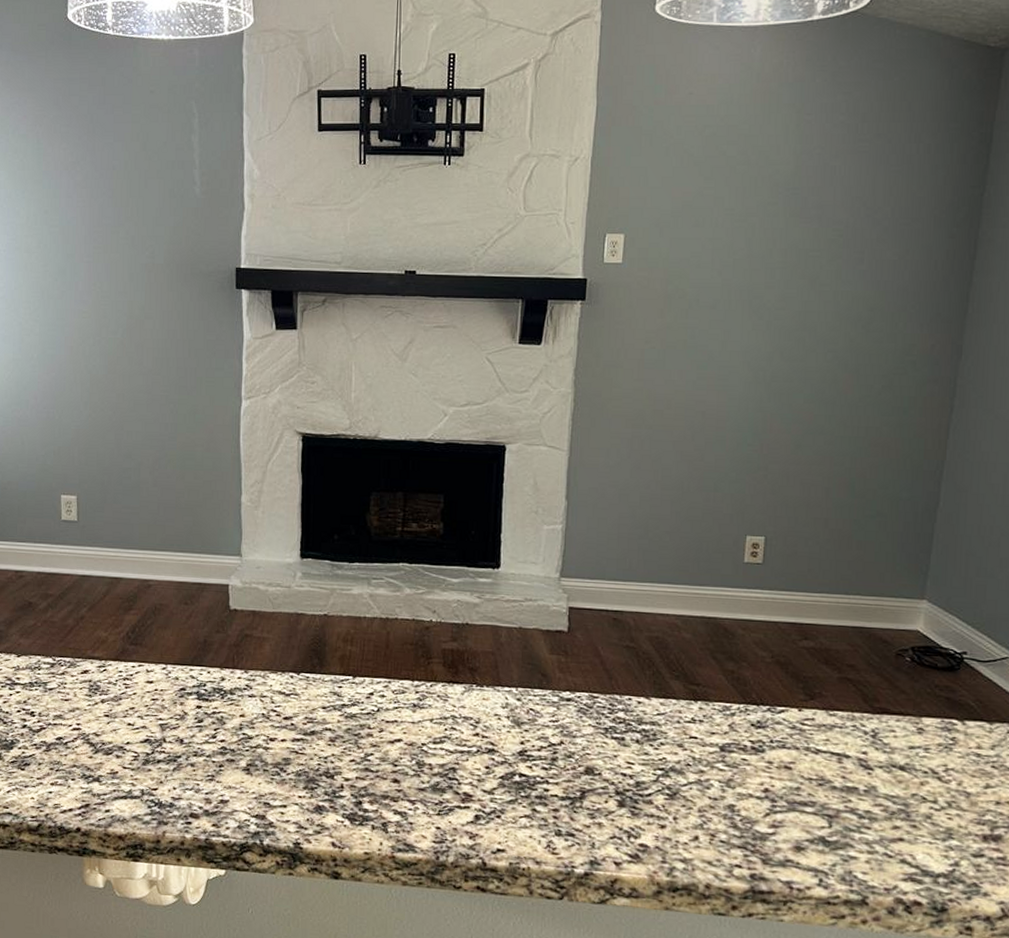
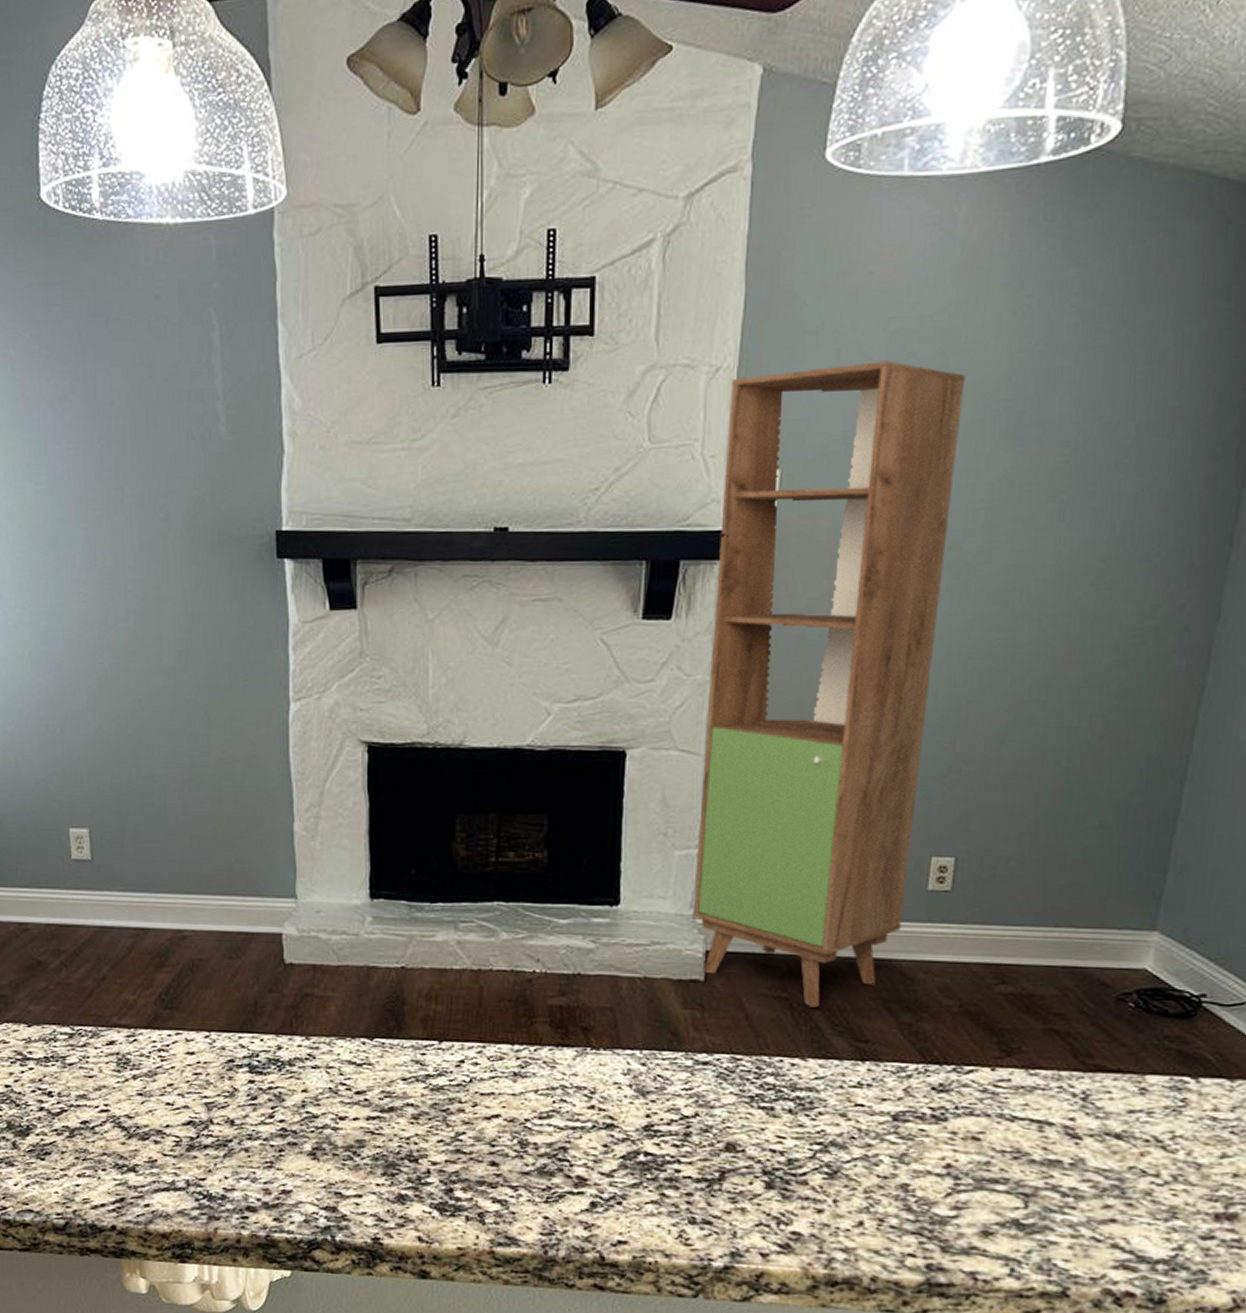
cabinet: none [558,157,763,656] -> present [693,361,966,1008]

